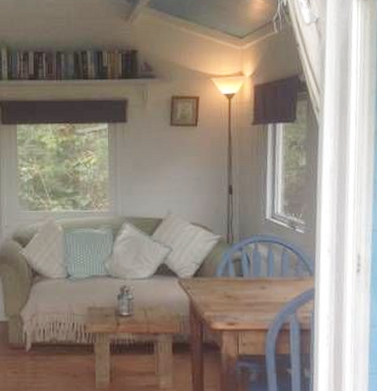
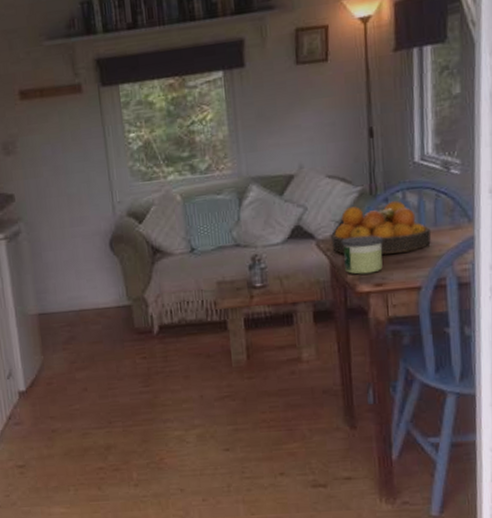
fruit bowl: none [192,251,278,297] -> present [331,201,432,254]
candle: none [200,278,237,313] -> present [340,235,384,275]

